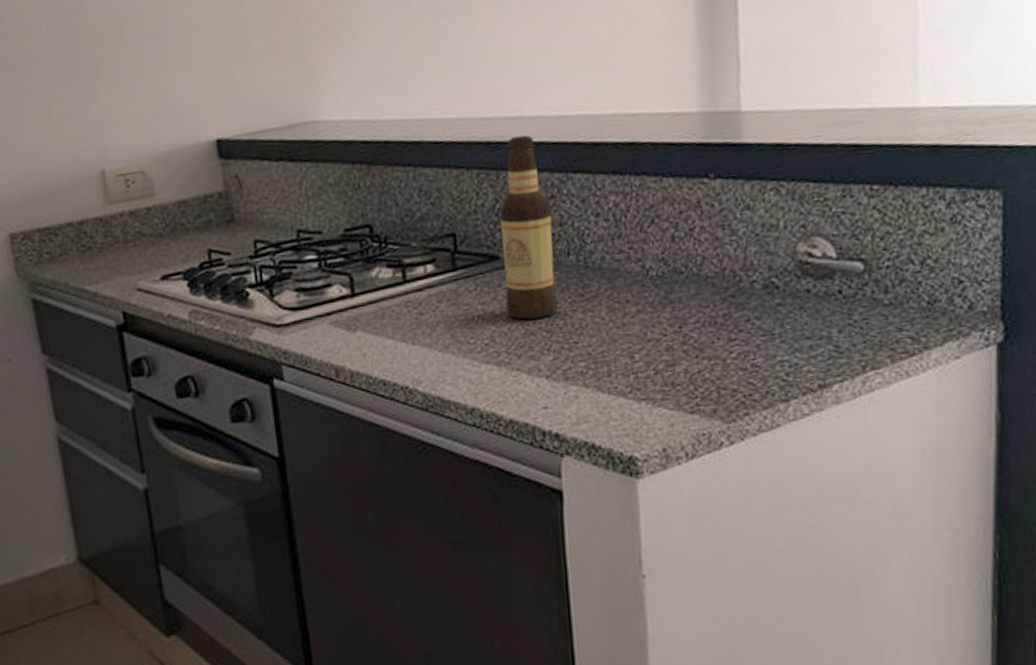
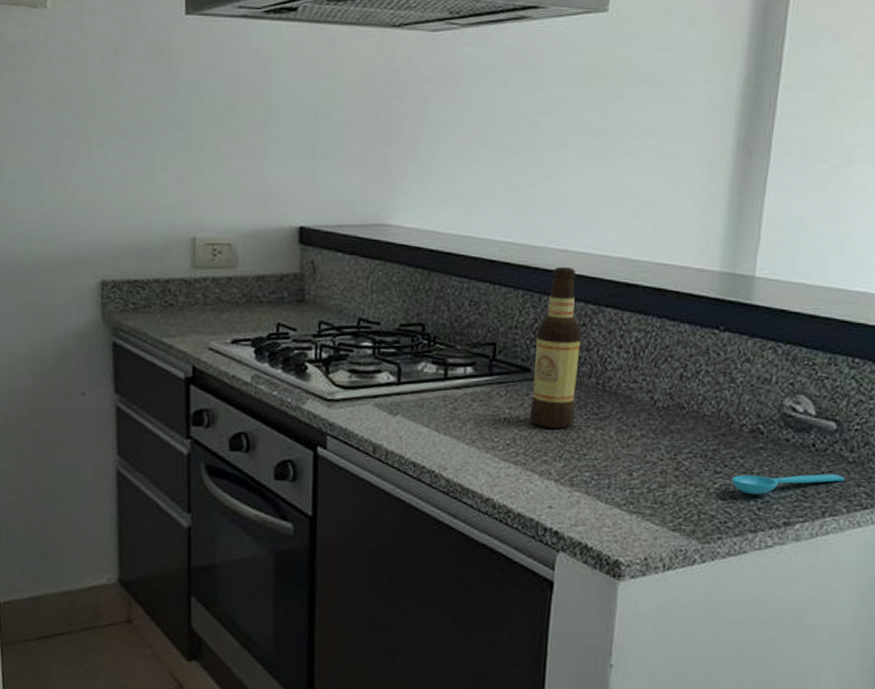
spoon: none [750,321,882,359] -> present [731,474,844,495]

